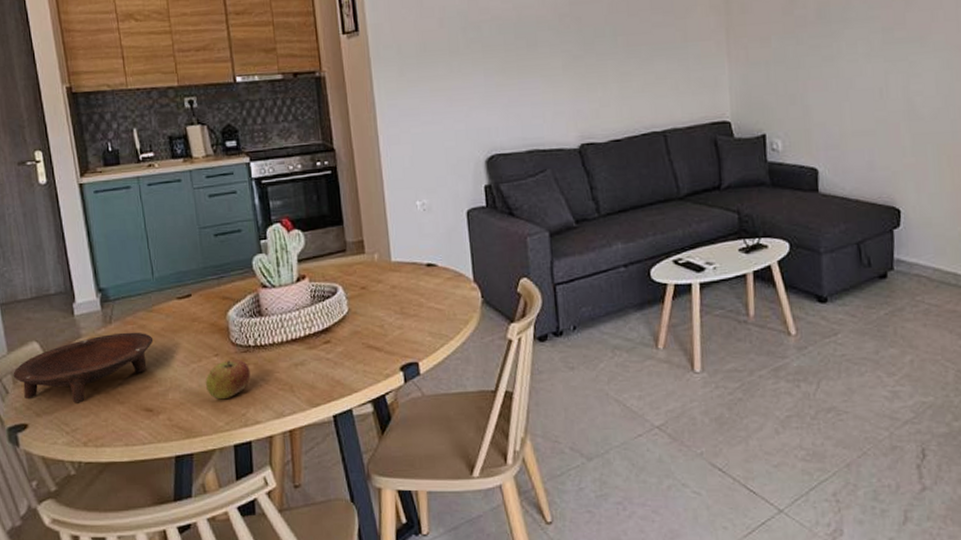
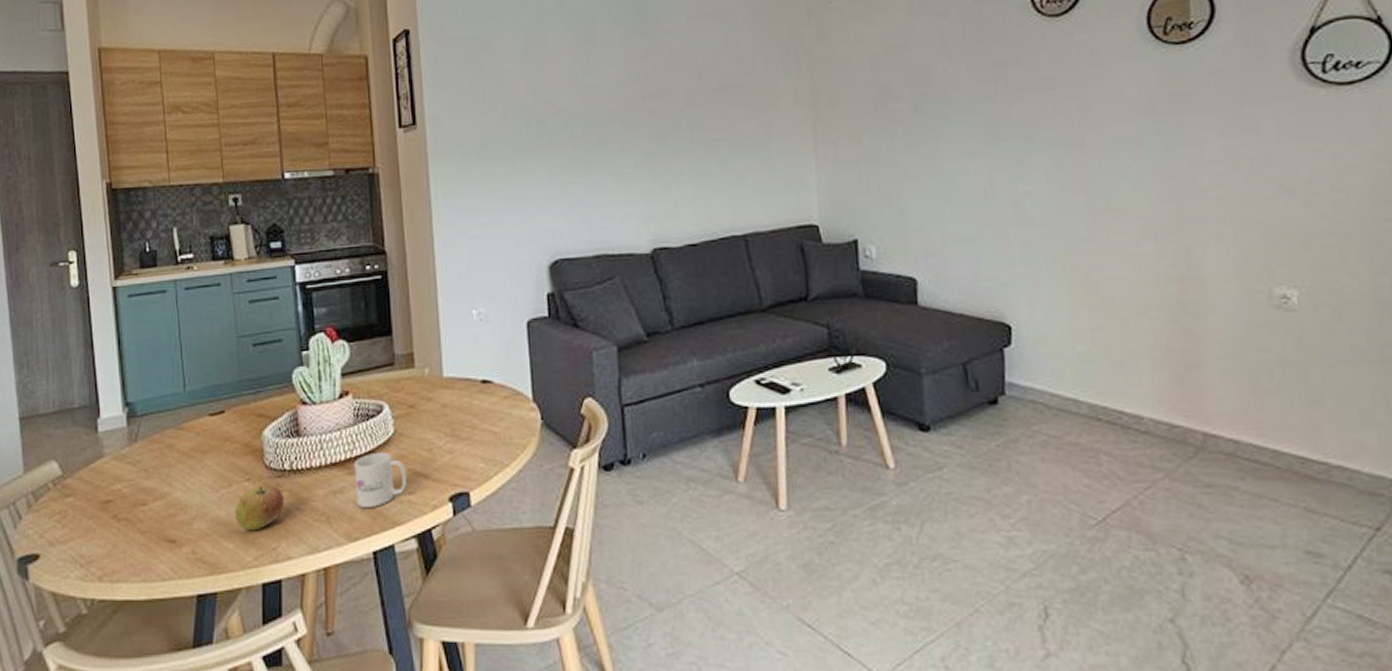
bowl: present [13,332,154,403] -> none [28,452,181,532]
mug: none [312,328,362,378] -> present [354,452,407,509]

